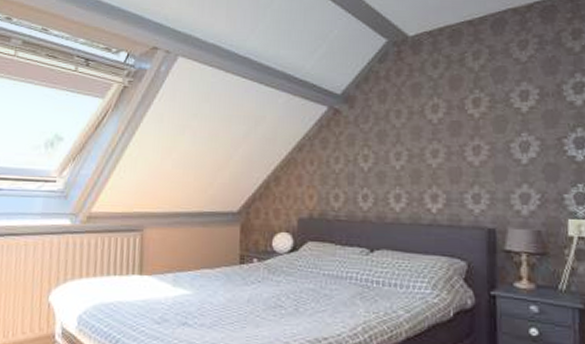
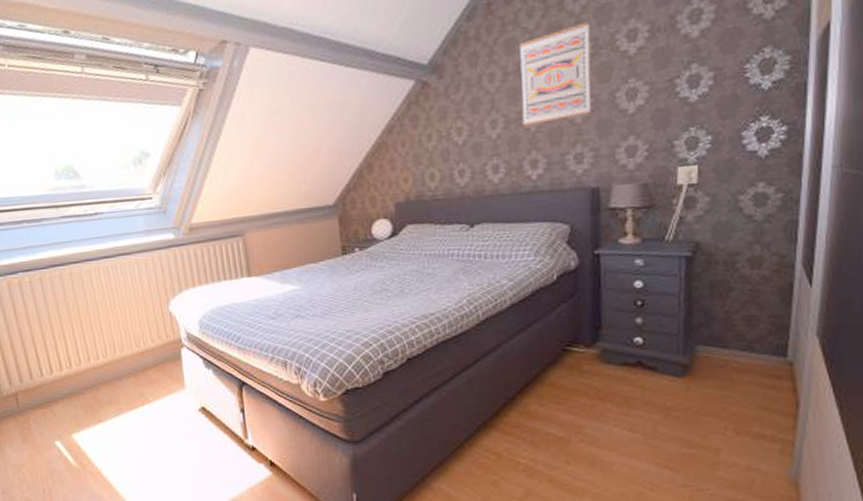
wall art: none [424,79,488,162] -> present [519,21,591,126]

